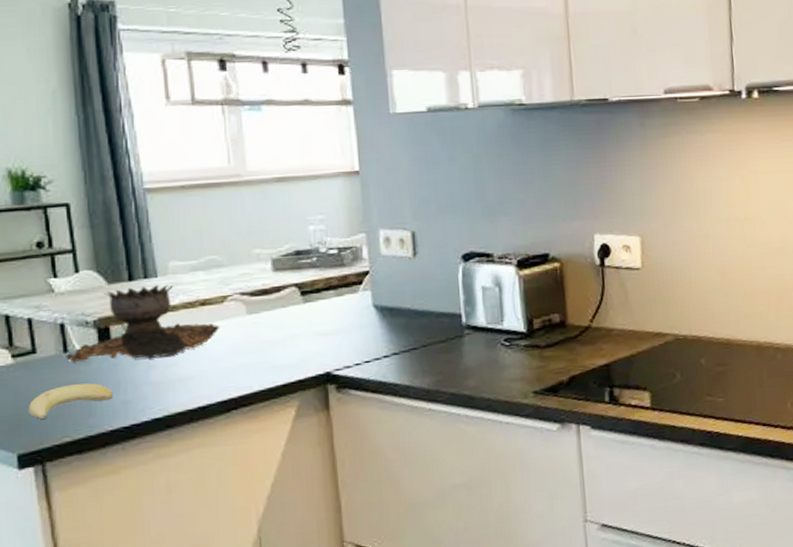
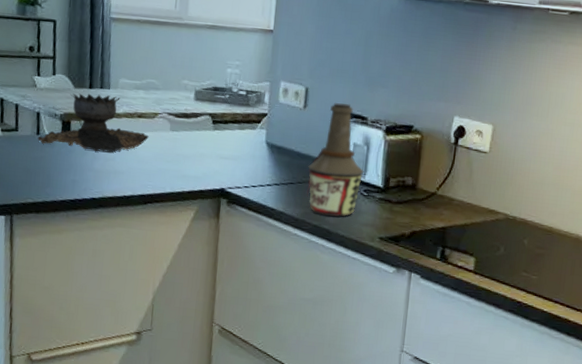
fruit: present [28,383,113,419] -> none [6,159,66,182]
bottle: none [431,241,501,379] -> present [306,103,364,217]

